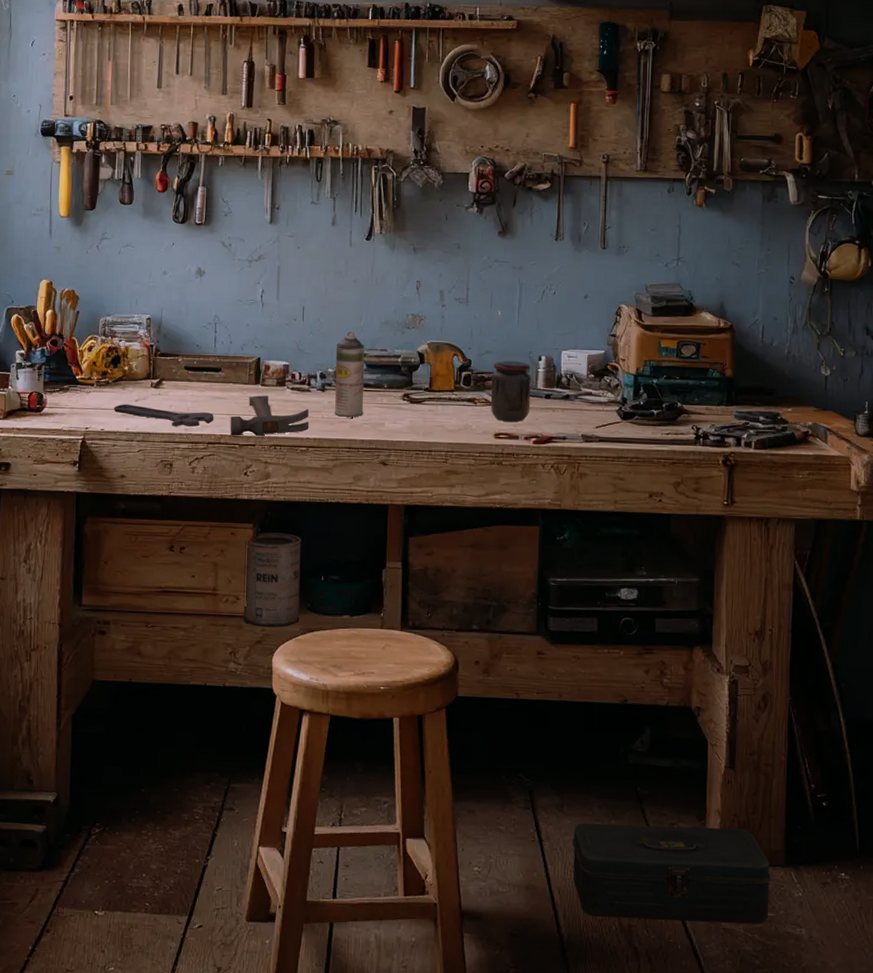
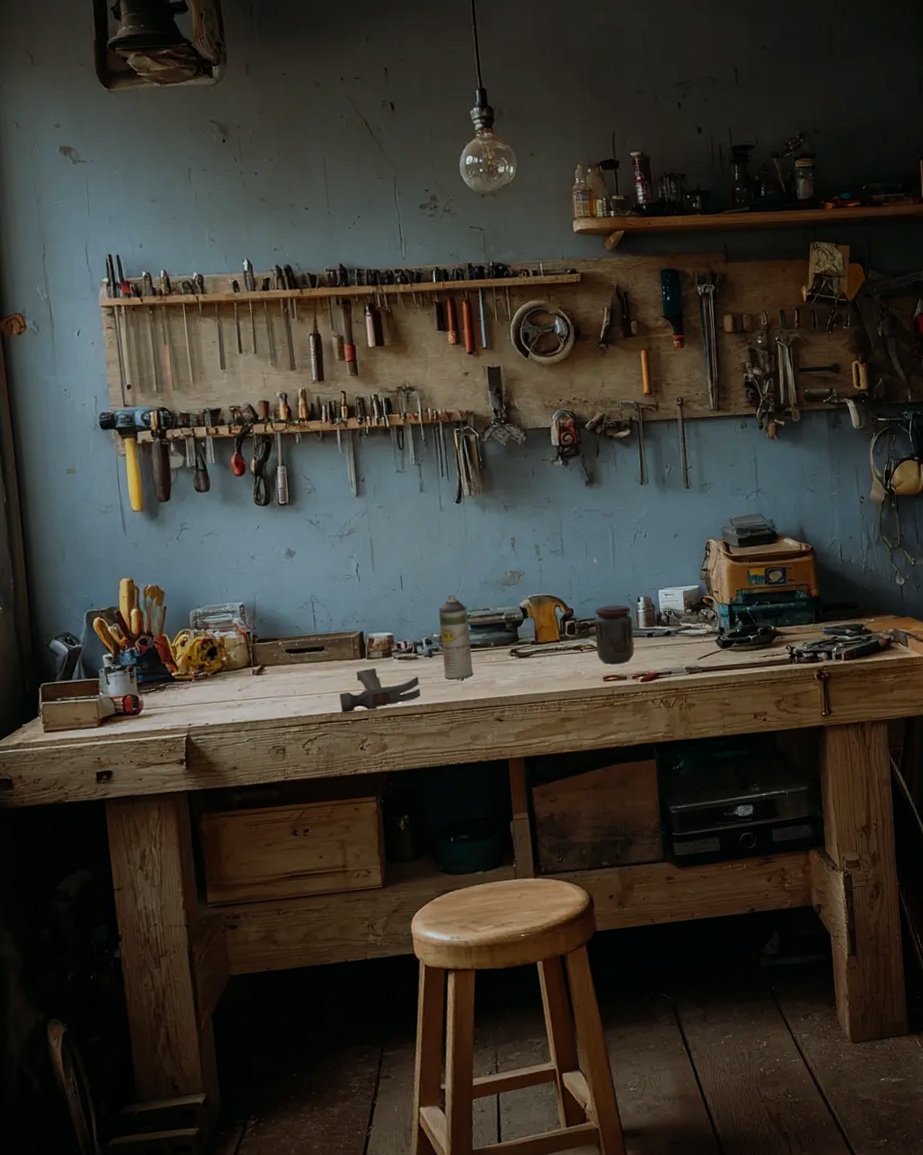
wrench: present [114,404,214,427] -> none [216,692,323,712]
paint can: present [243,532,301,628] -> none [370,801,433,897]
toolbox: present [572,822,771,924] -> none [717,1008,899,1113]

